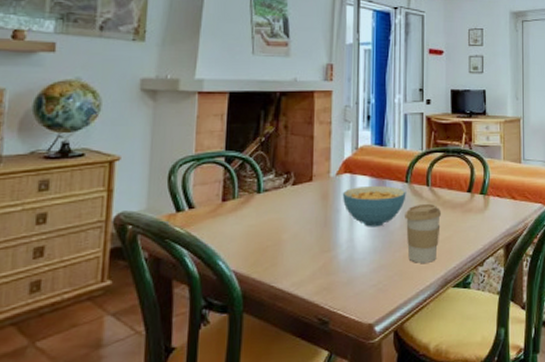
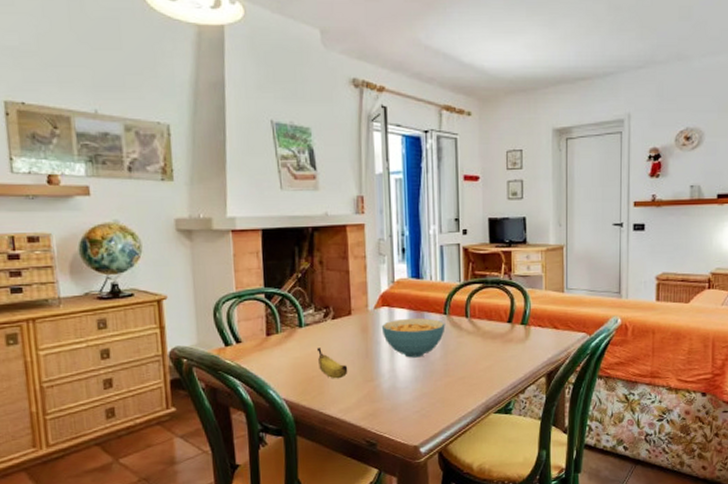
banana: none [273,215,305,249] -> present [316,347,348,379]
coffee cup: present [405,203,442,263] -> none [444,334,482,391]

